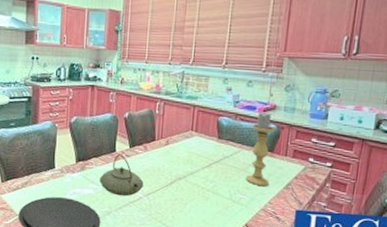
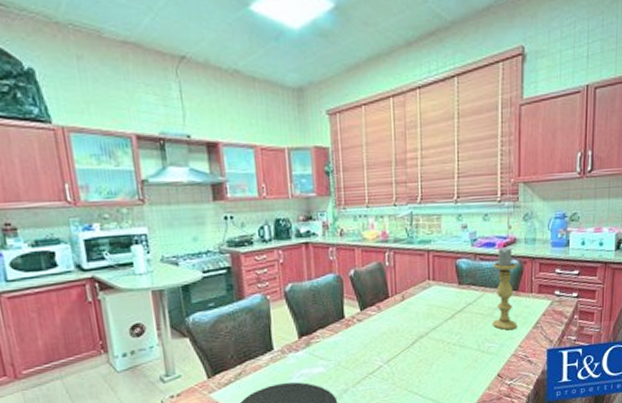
teapot: present [99,154,144,196] -> none [330,320,382,369]

